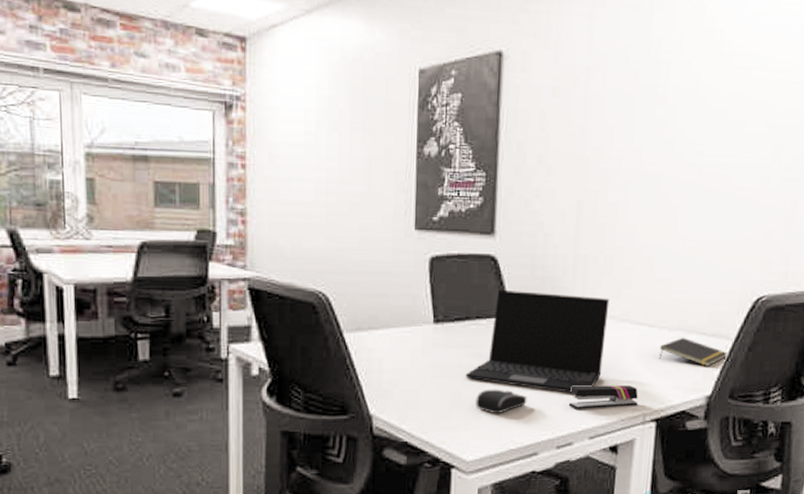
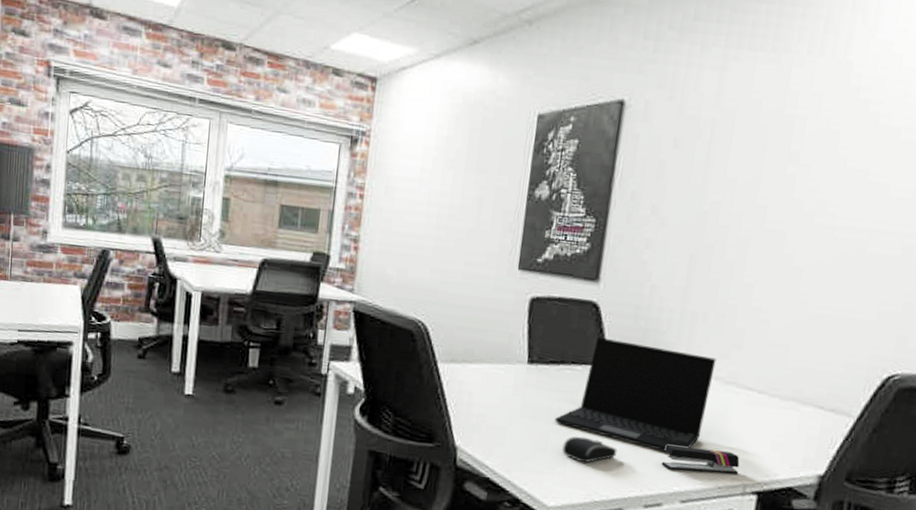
notepad: present [659,337,727,366] -> none [767,408,847,443]

